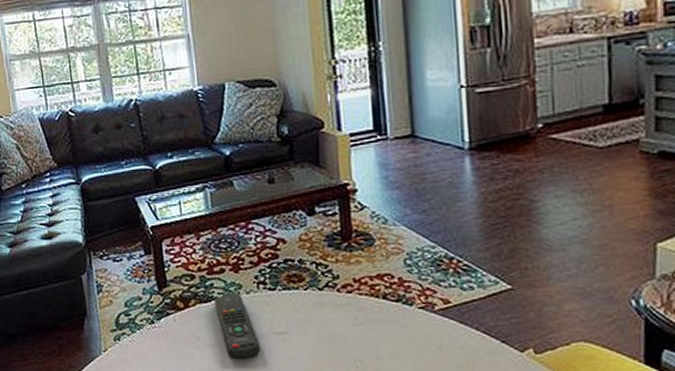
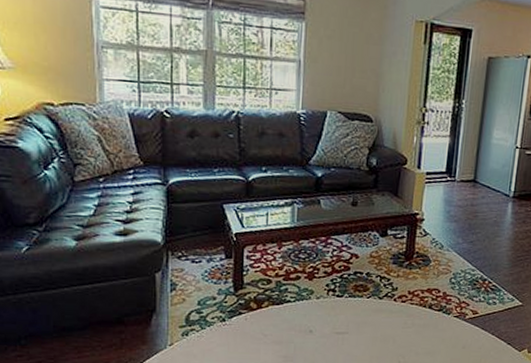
remote control: present [214,294,260,359] -> none [286,298,321,354]

